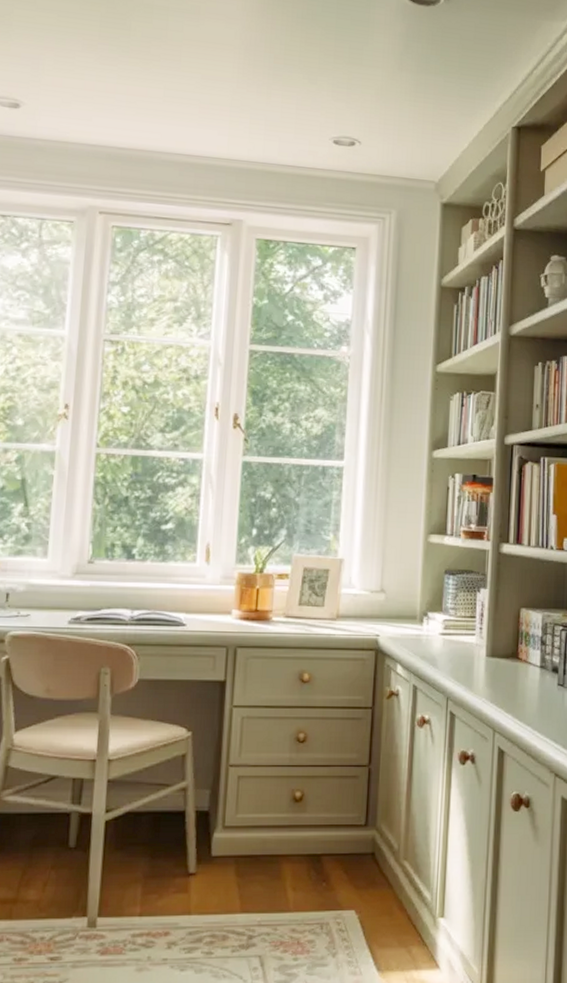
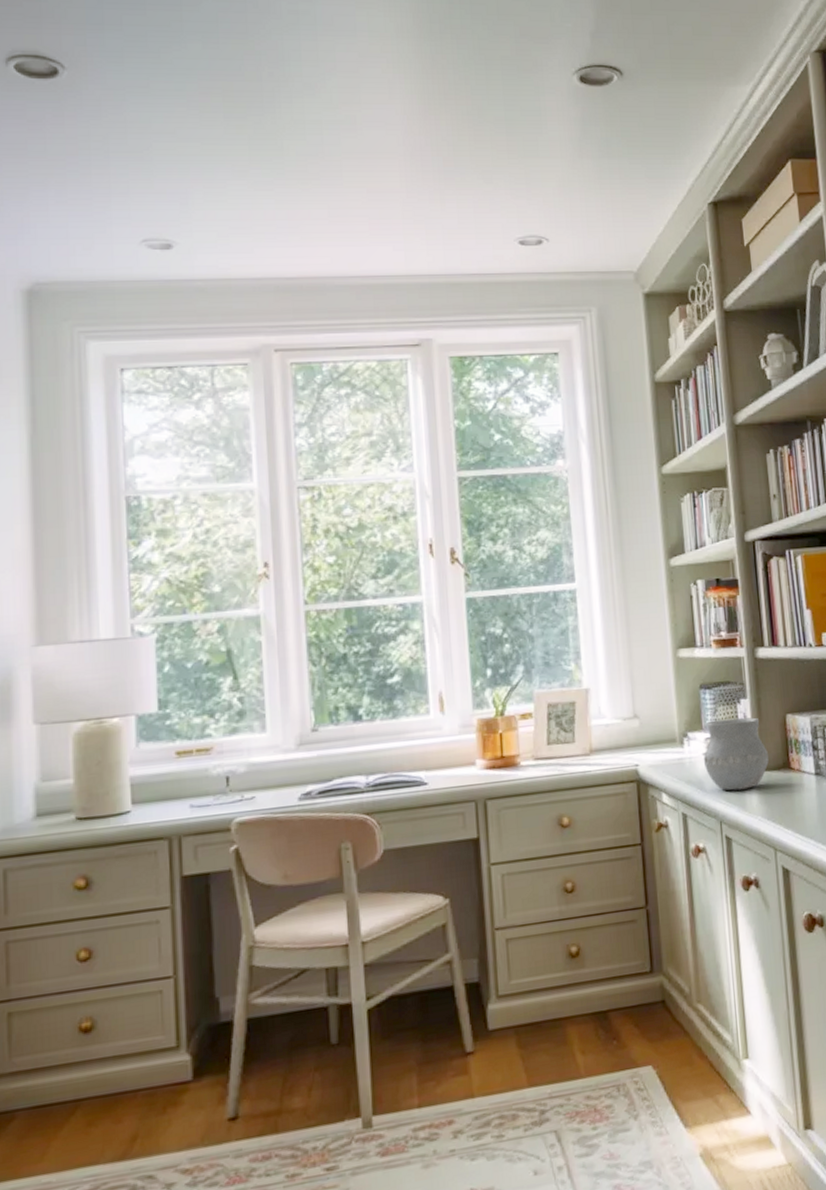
ceramic pot: none [439,604,499,672] -> present [703,717,769,791]

